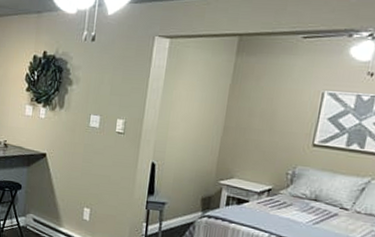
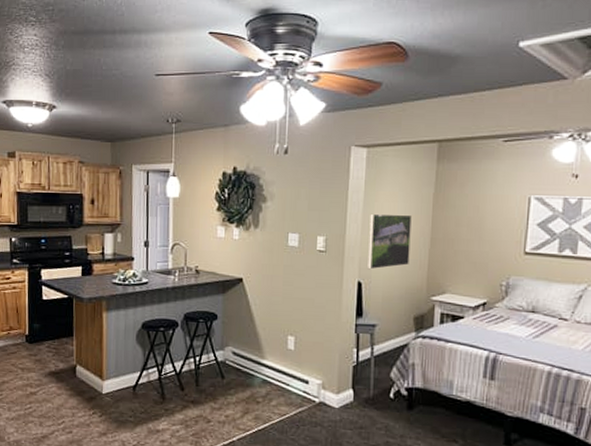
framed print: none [162,100,207,153] -> present [368,213,412,270]

